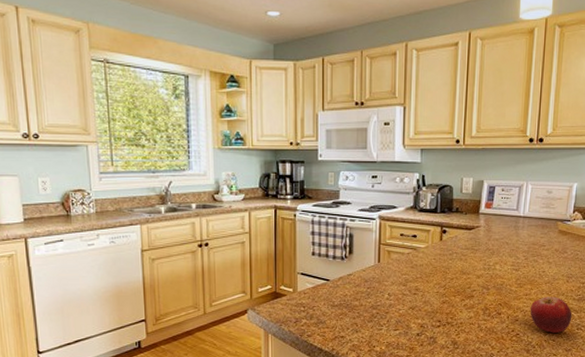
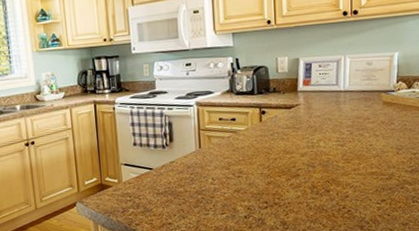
fruit: present [530,296,572,333] -> none [360,170,406,207]

